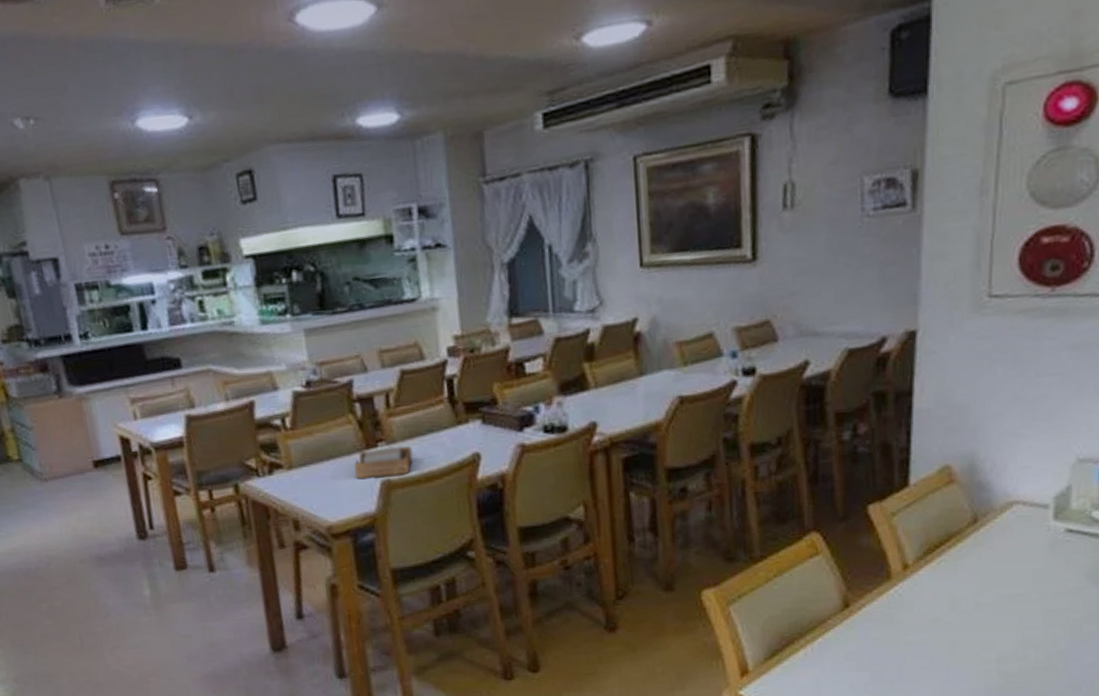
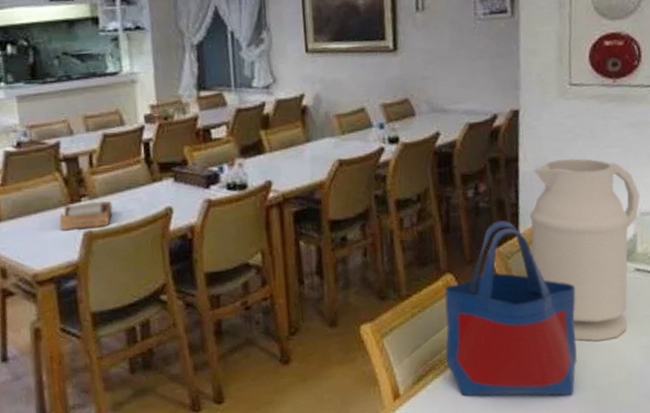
tote bag: none [806,468,982,680] -> present [444,220,577,396]
water jug: none [925,391,1080,617] -> present [530,158,640,342]

